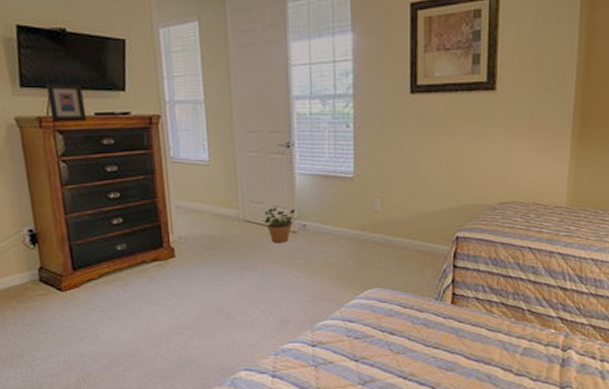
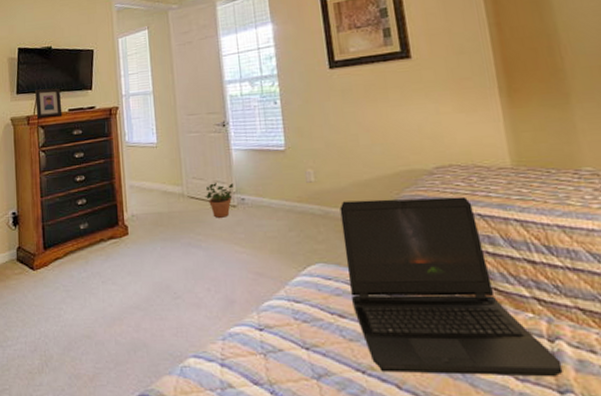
laptop computer: none [402,231,568,378] -> present [340,196,563,377]

